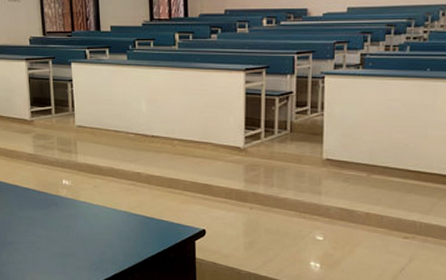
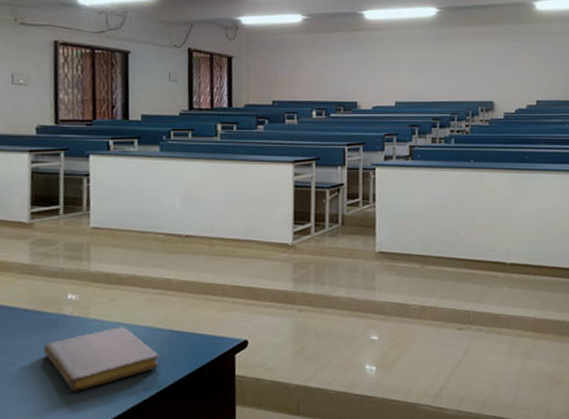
notebook: none [48,209,134,257] -> present [43,327,160,392]

